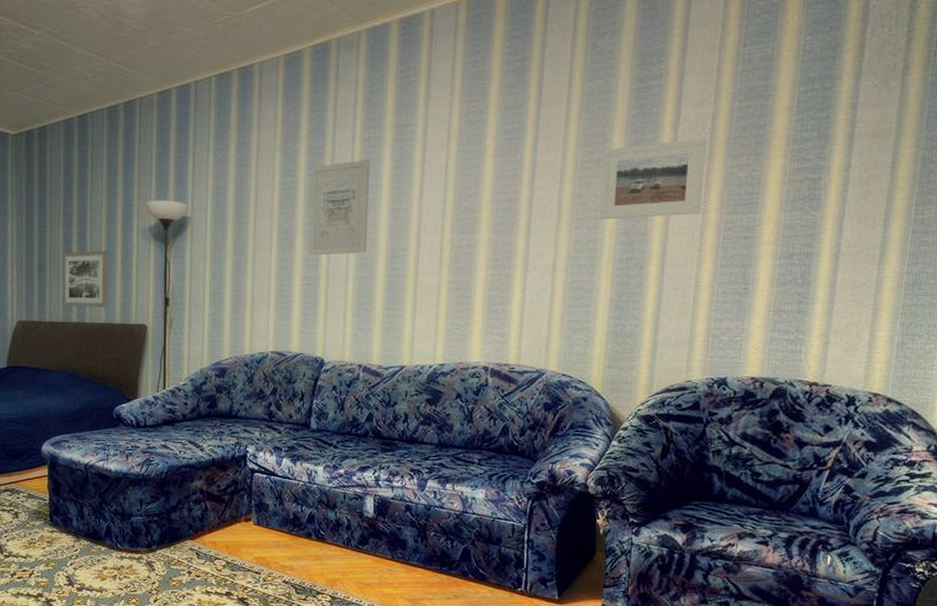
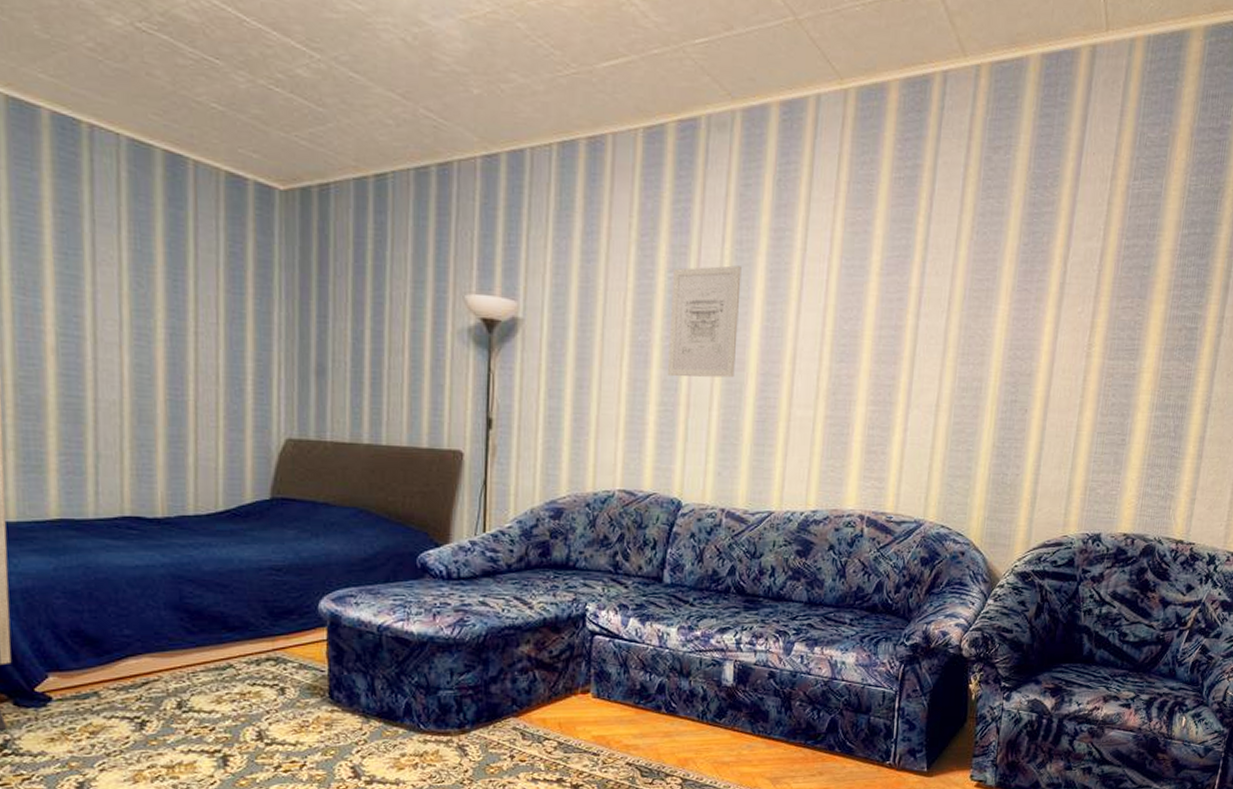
wall art: present [62,250,109,308] -> none [349,352,413,428]
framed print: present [599,138,707,220] -> none [985,275,1094,358]

